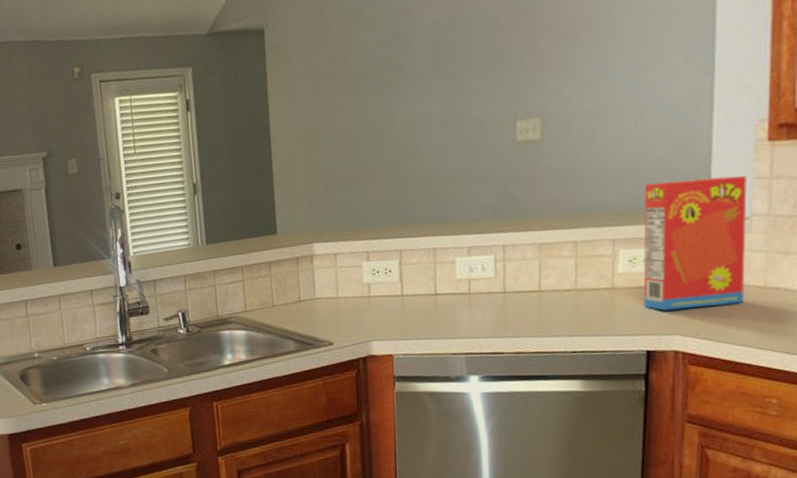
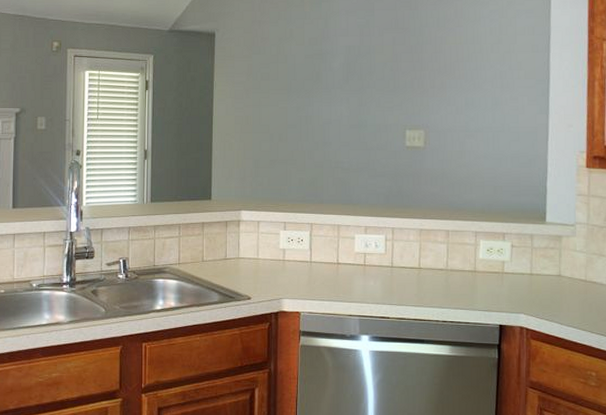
cereal box: present [643,176,747,311] -> none [498,190,572,293]

